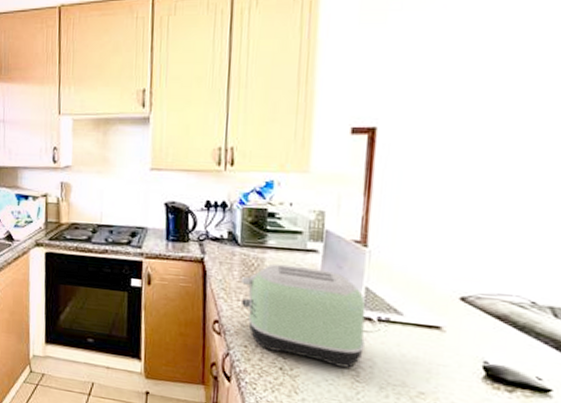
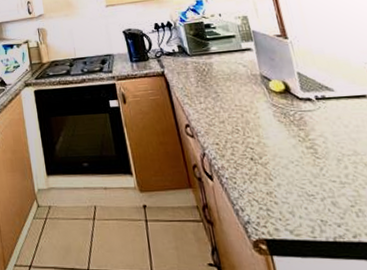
toaster: present [240,263,366,368] -> none [198,64,314,148]

